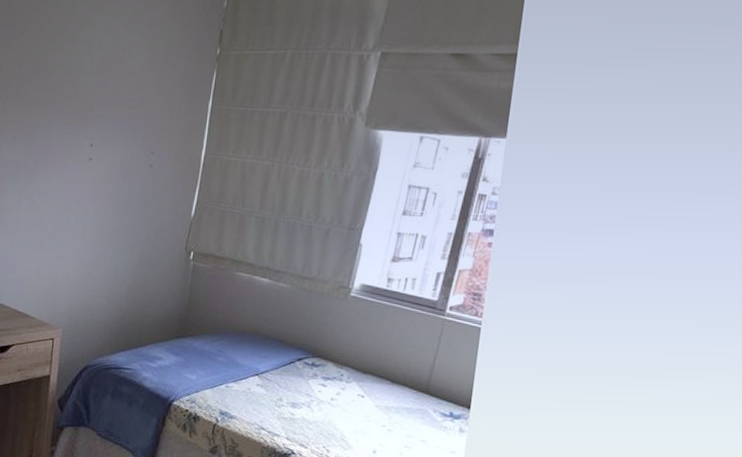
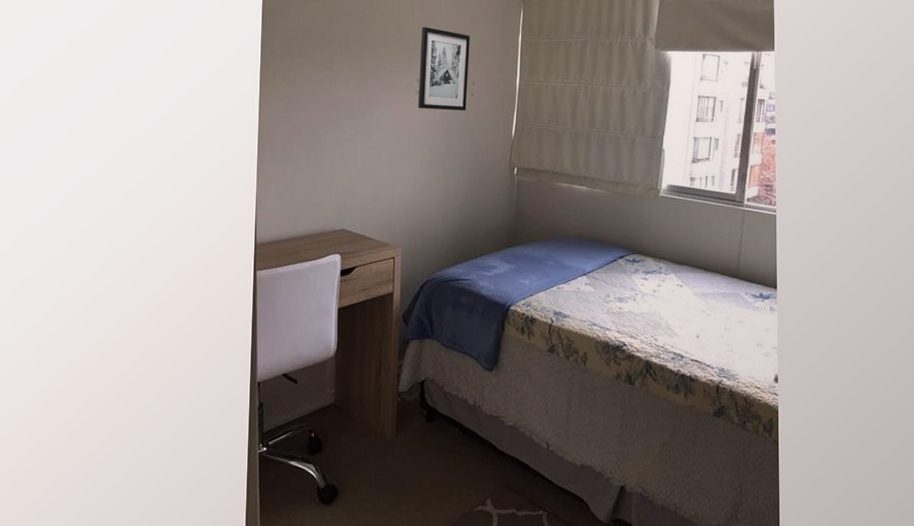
wall art: none [89,83,153,184] -> present [417,26,470,111]

